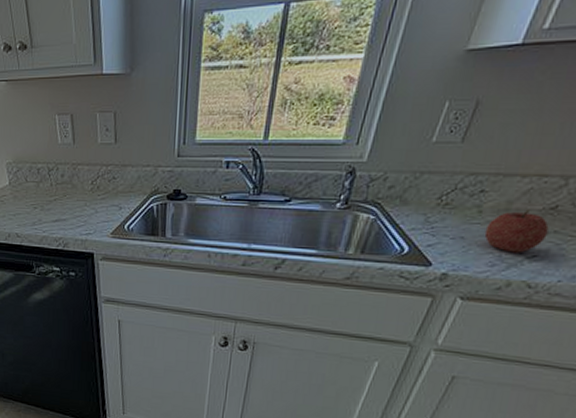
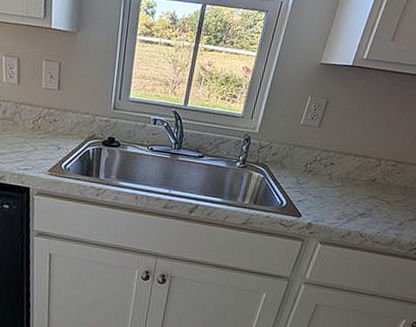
fruit: present [484,209,549,253] -> none [334,180,371,211]

